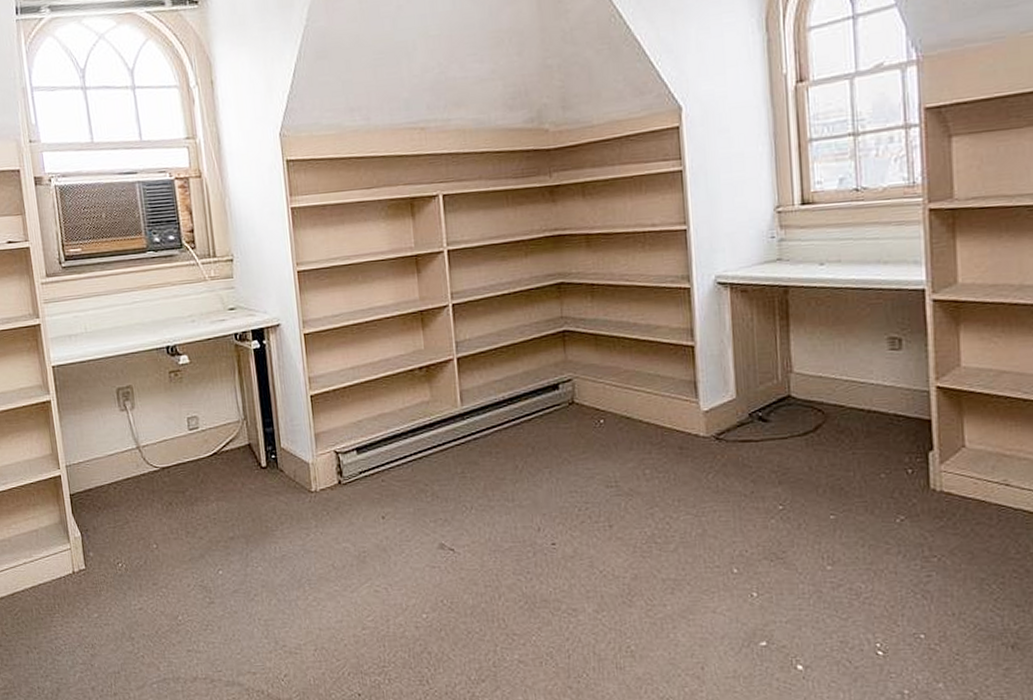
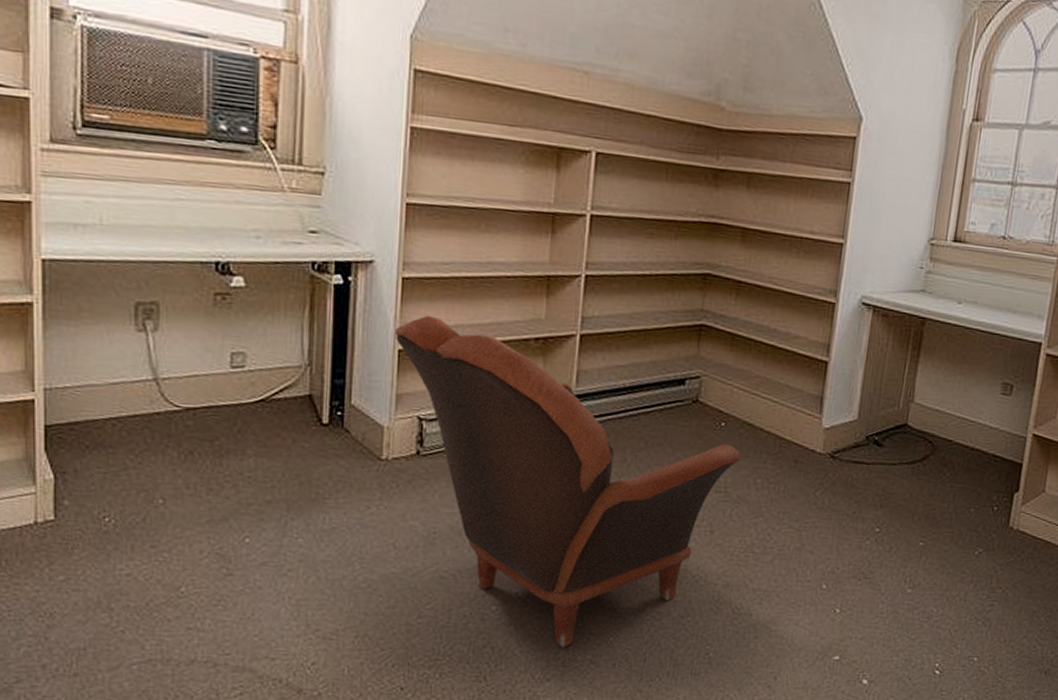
armchair: none [305,362,625,649] -> present [394,315,741,647]

